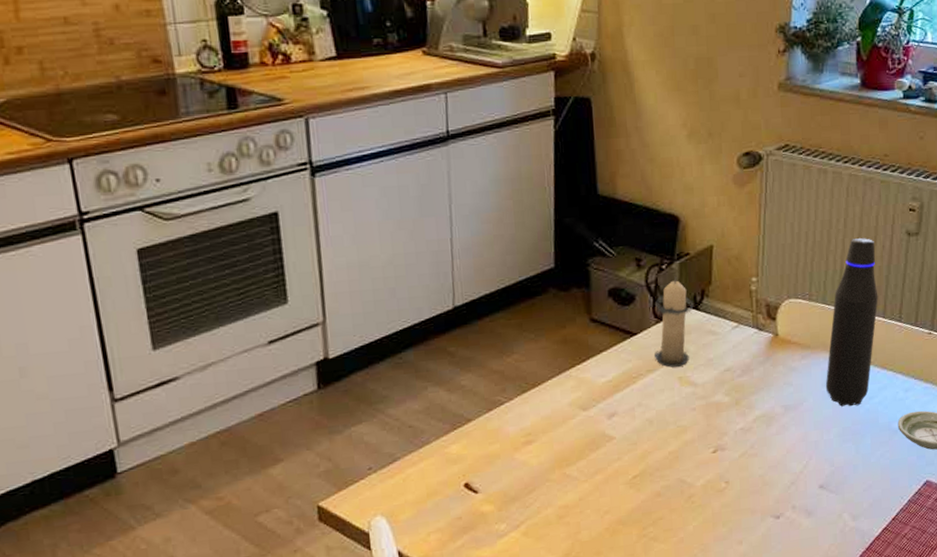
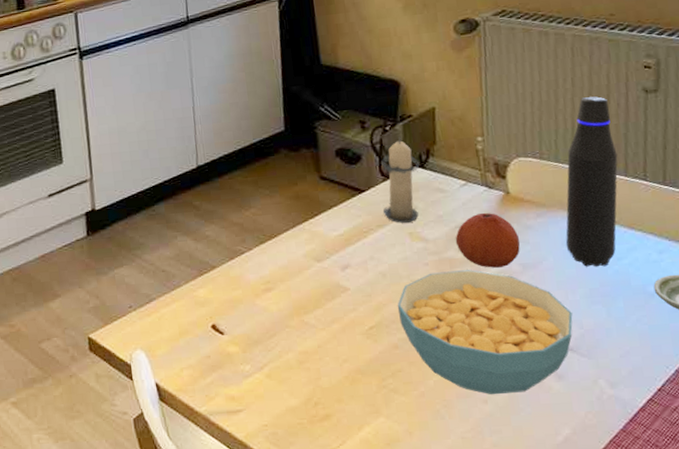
cereal bowl: none [662,413,826,536] -> present [397,270,573,395]
fruit: none [723,355,784,411] -> present [455,213,520,268]

